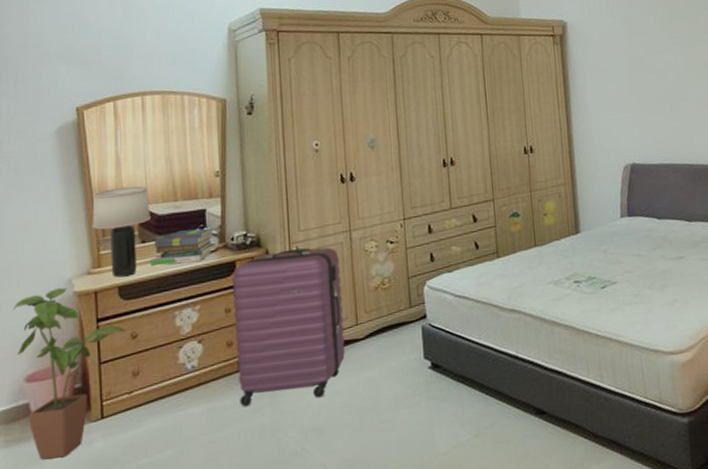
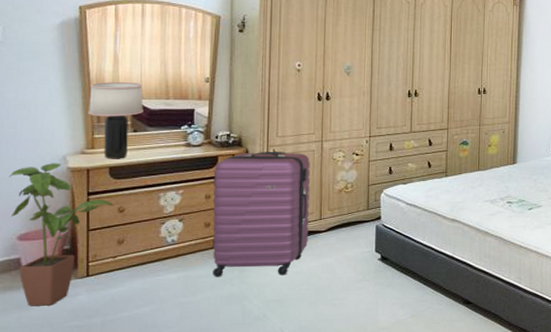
books: present [149,228,216,266] -> none [139,125,201,153]

